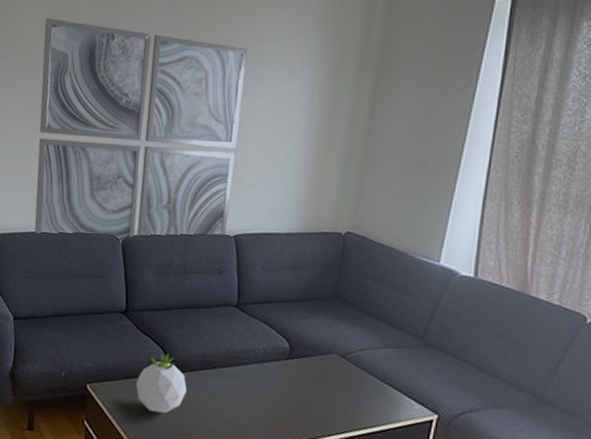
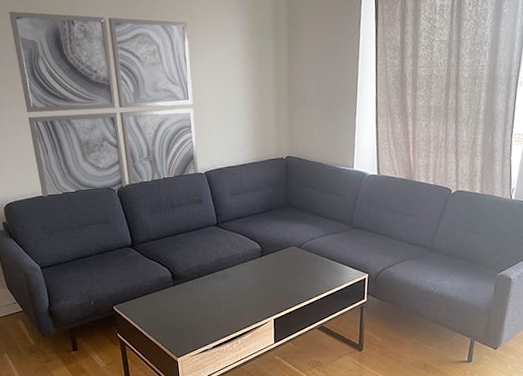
succulent plant: present [136,353,187,414] -> none [152,270,192,316]

